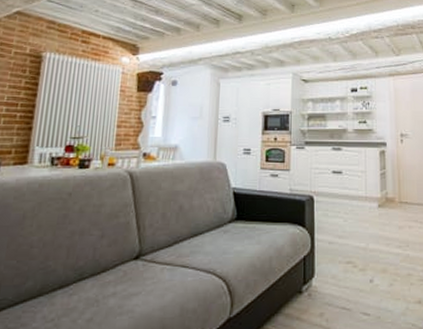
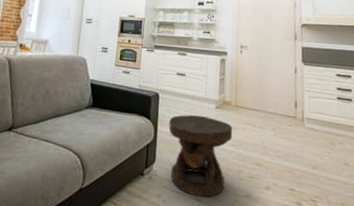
side table: none [327,216,399,310] -> present [169,114,233,197]

